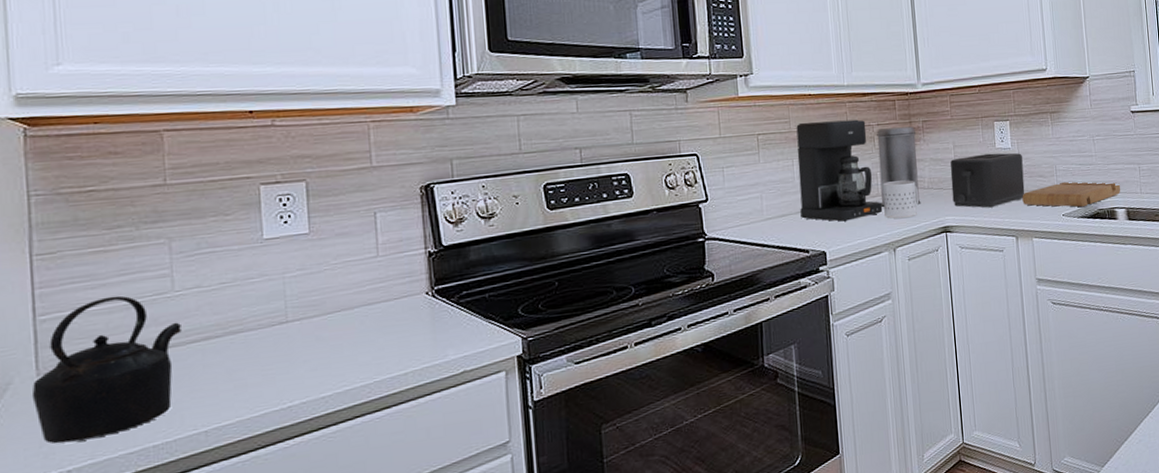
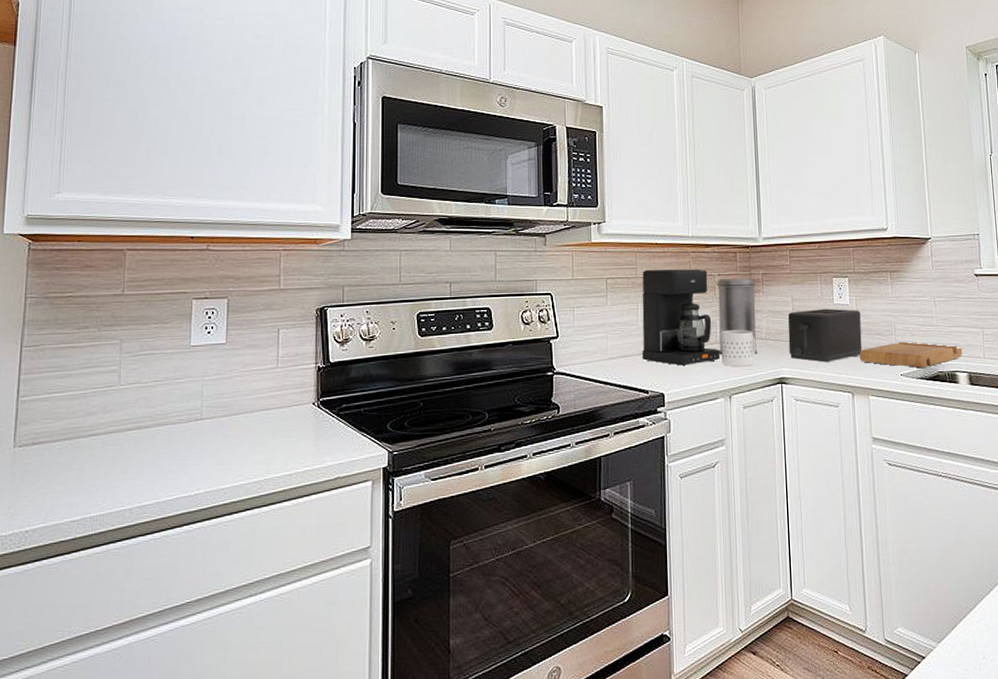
kettle: present [31,295,181,444] -> none [8,385,122,507]

